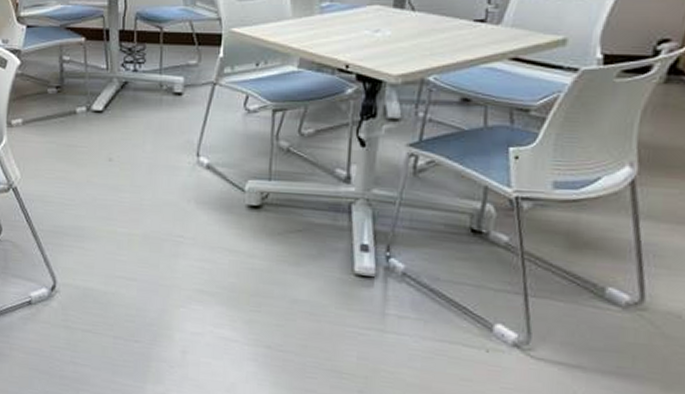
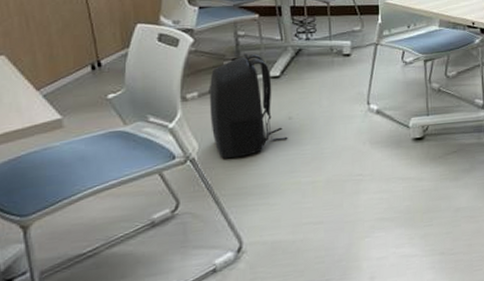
backpack: none [32,82,107,194] -> present [209,53,288,159]

